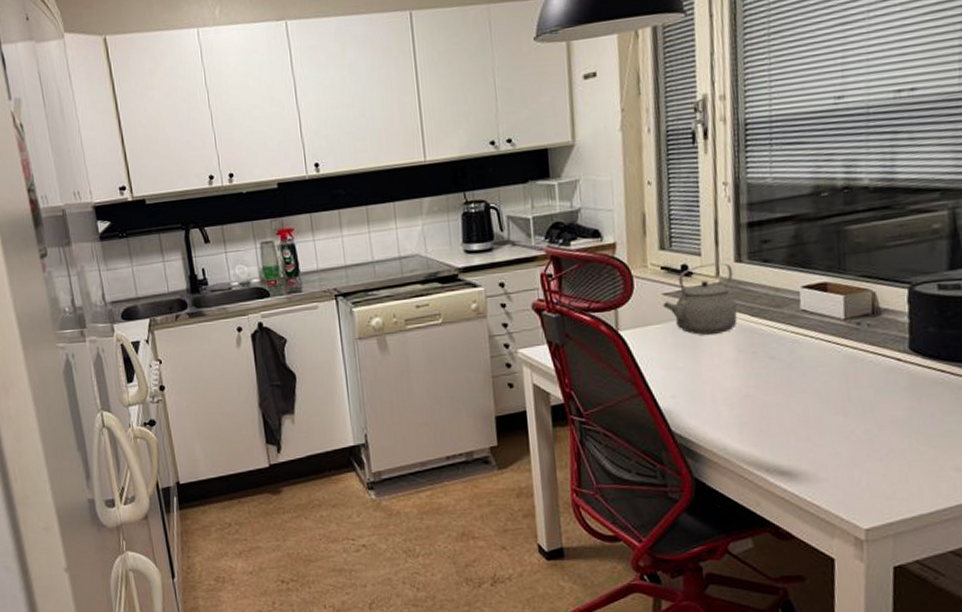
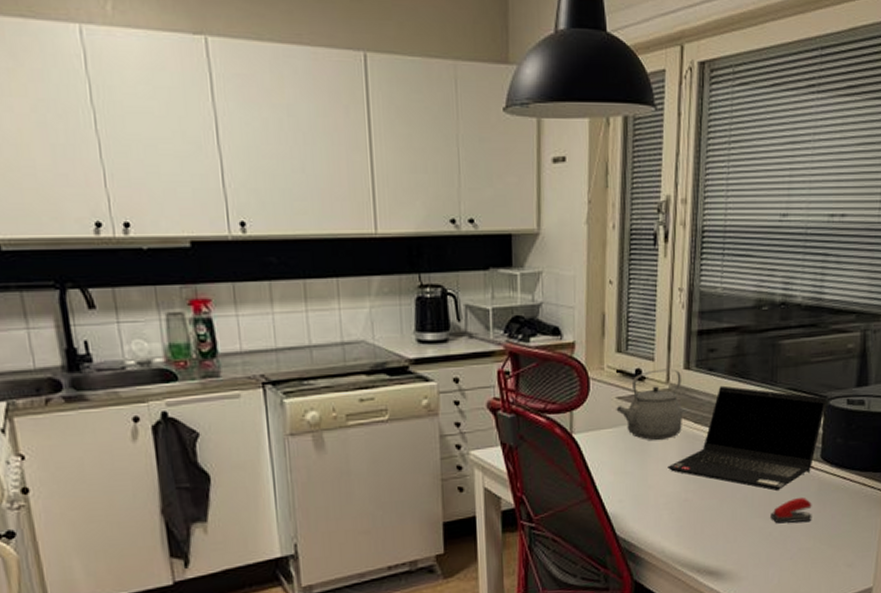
laptop computer: none [723,276,912,385] -> present [667,385,828,491]
stapler: none [850,392,904,421] -> present [770,497,812,524]

